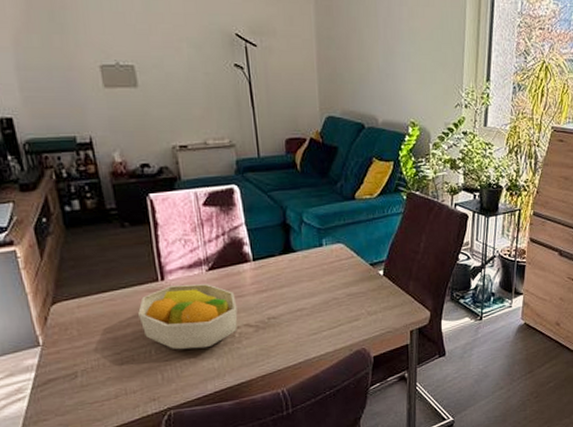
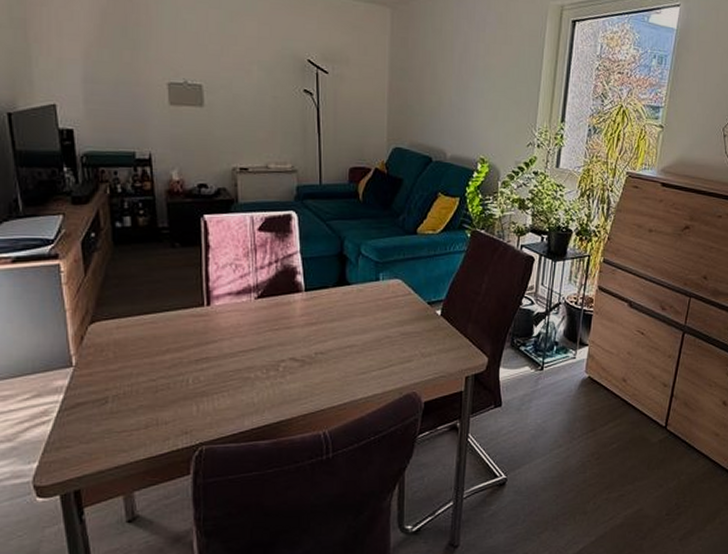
fruit bowl: present [138,284,238,350] -> none [179,312,284,381]

